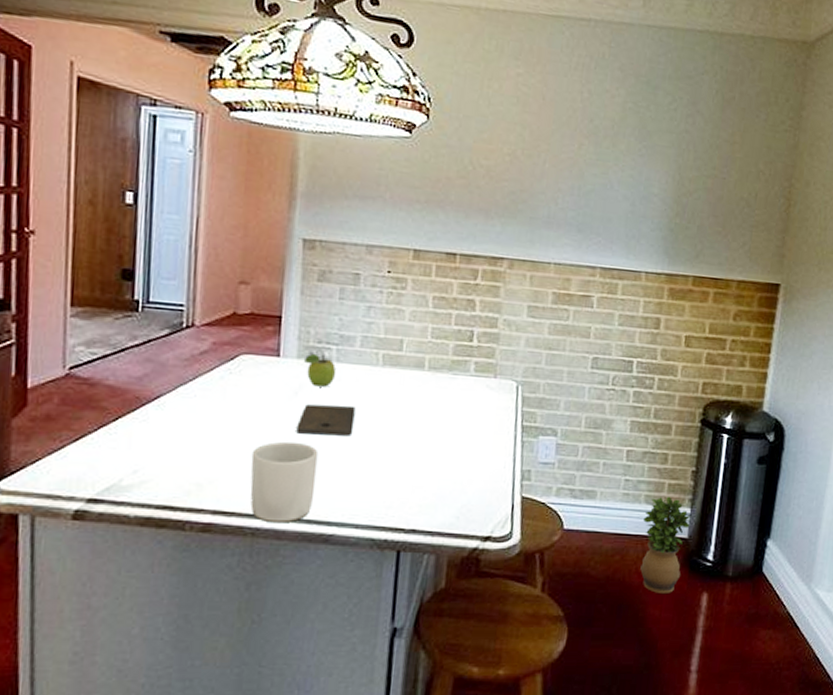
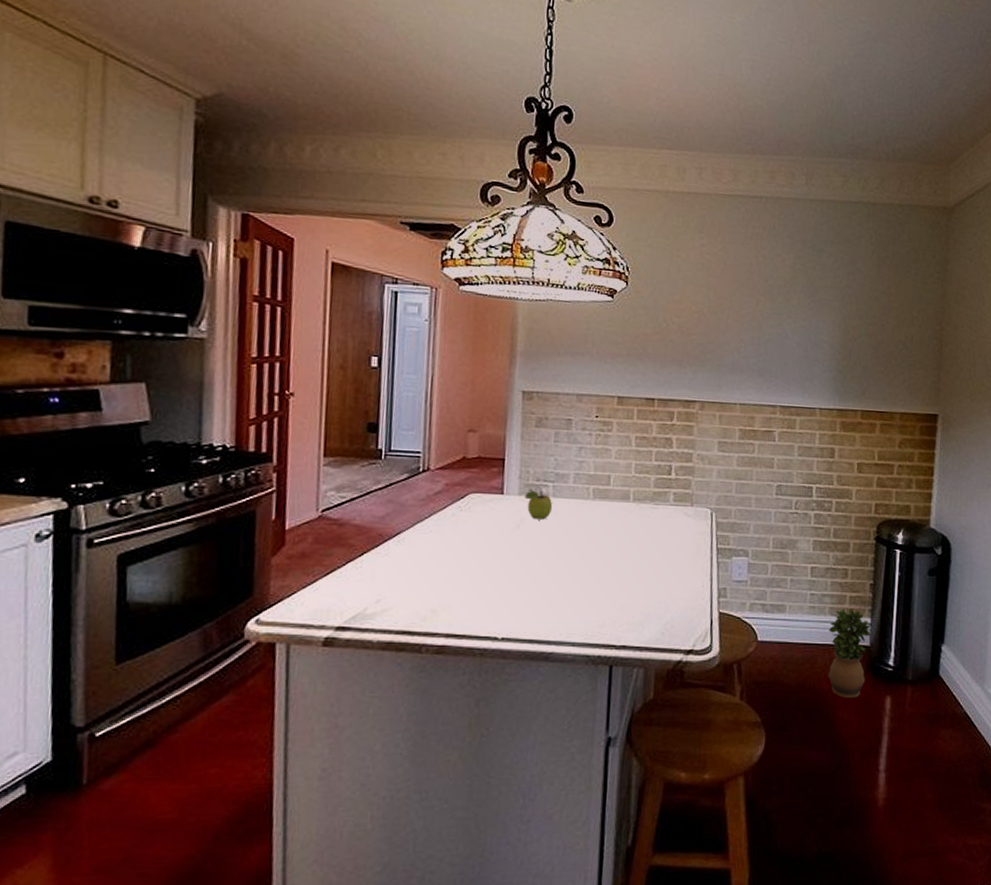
mug: present [250,441,319,524] -> none [479,569,539,644]
cutting board: present [296,404,356,436] -> none [518,535,570,563]

